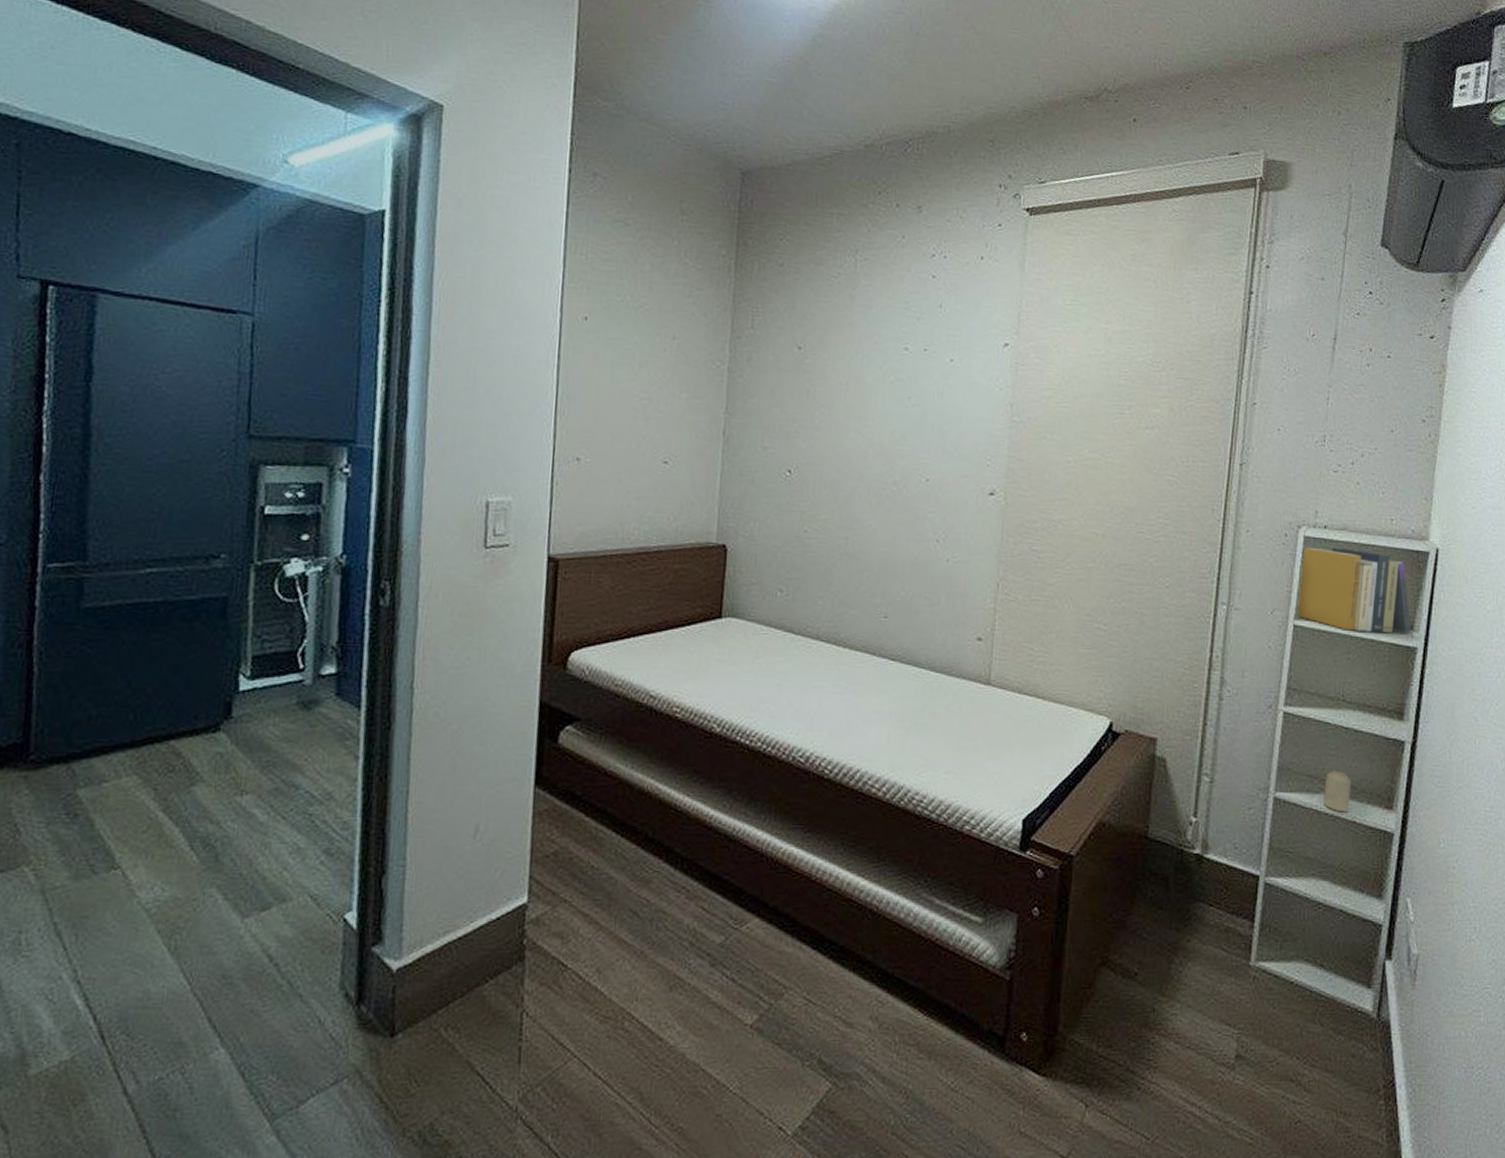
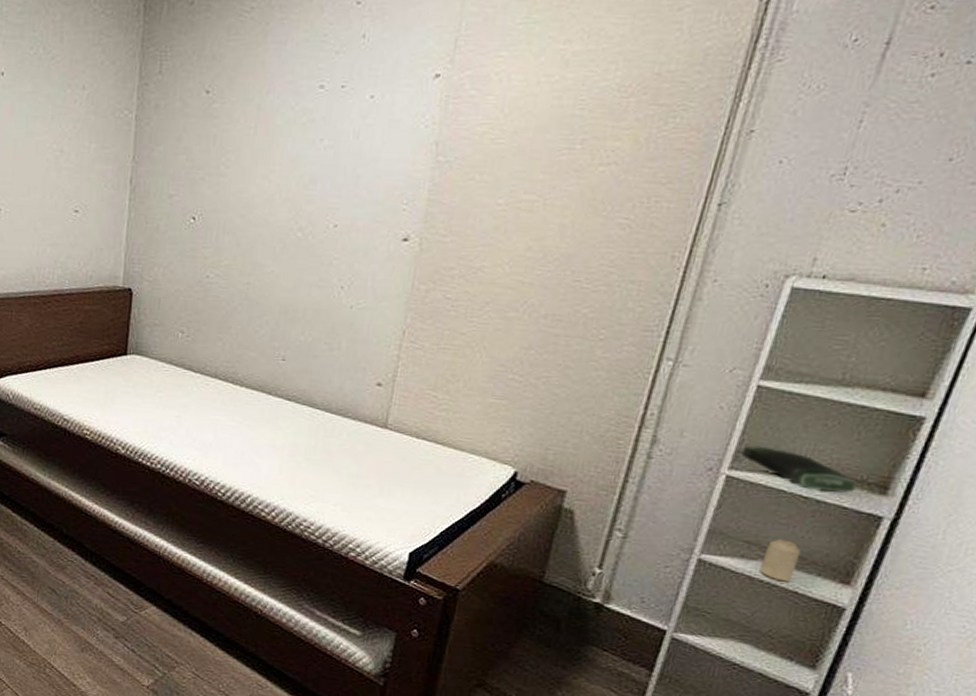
mobile phone: none [1291,681,1380,722] -> present [741,445,857,493]
books: present [1298,547,1411,635] -> none [765,299,932,402]

